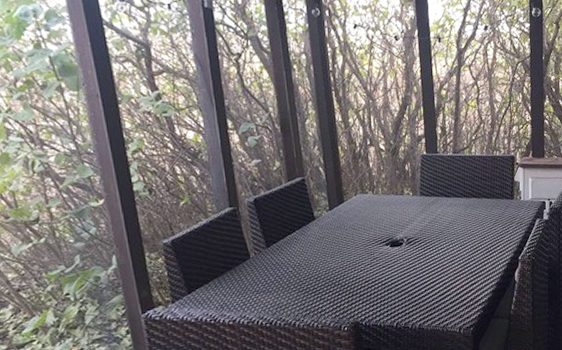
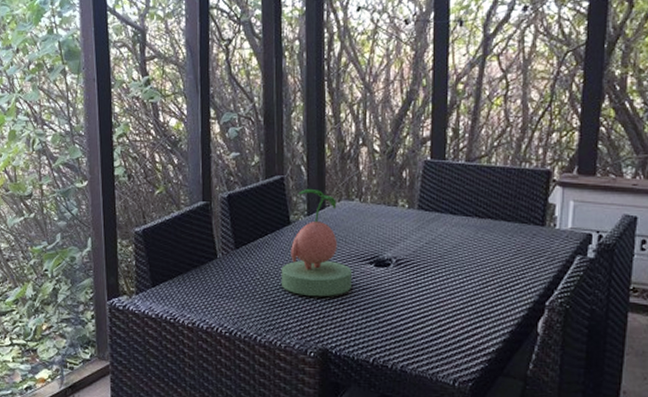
plant: none [311,186,373,280] -> present [280,188,352,297]

